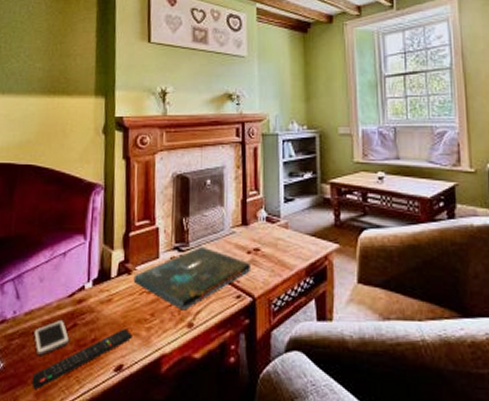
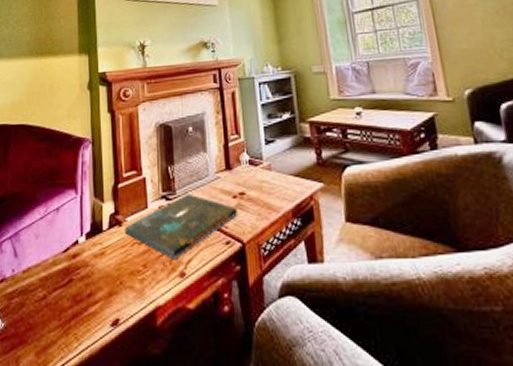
remote control: present [32,329,132,389] -> none [32,282,127,348]
cell phone: present [34,319,69,356] -> none [32,275,66,314]

